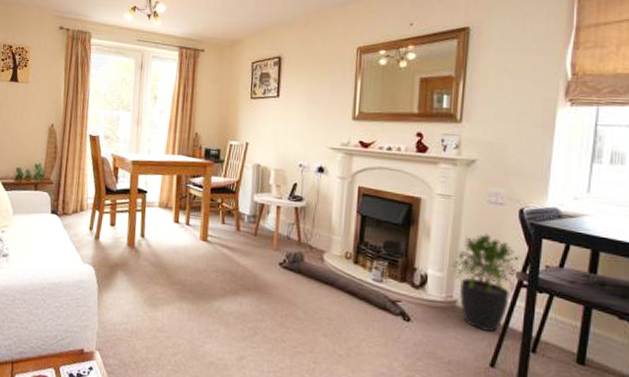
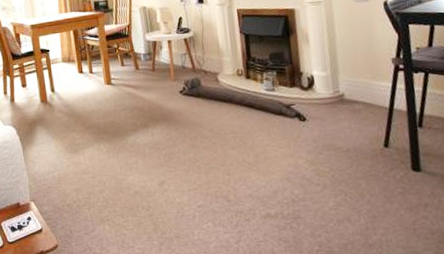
potted plant: present [451,234,520,332] -> none [333,29,395,116]

